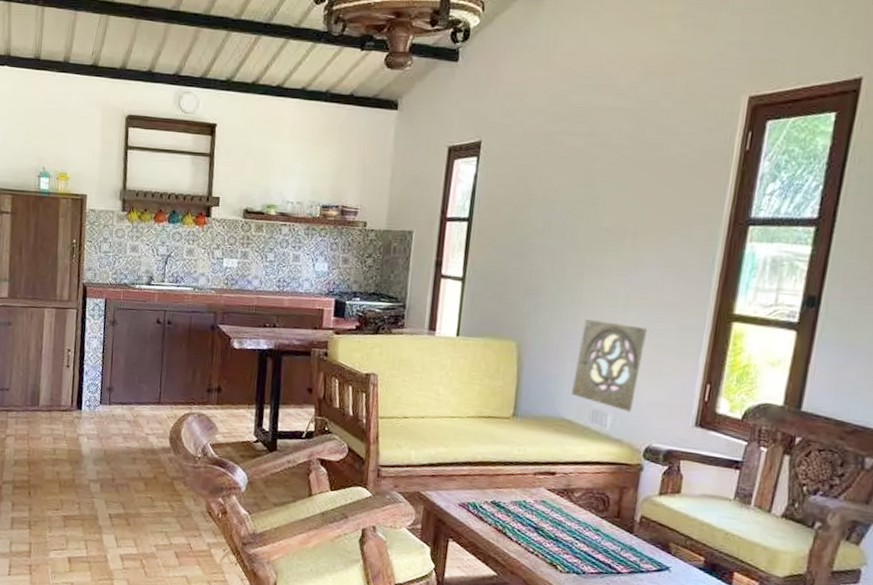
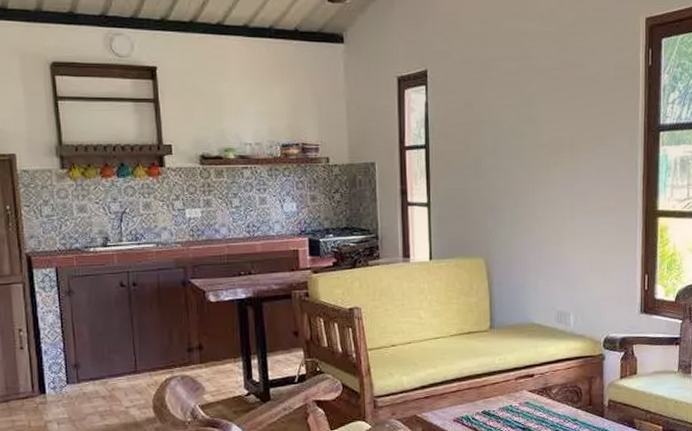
wall ornament: present [572,319,648,412] -> none [537,229,593,309]

